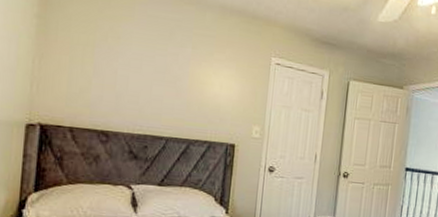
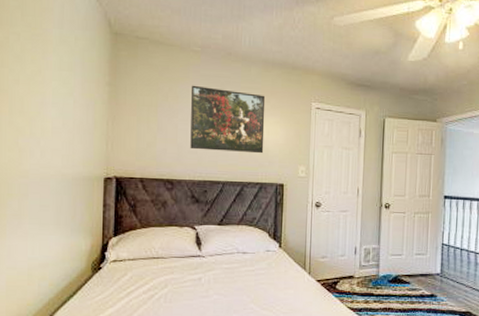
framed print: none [131,26,220,110] -> present [190,85,266,154]

